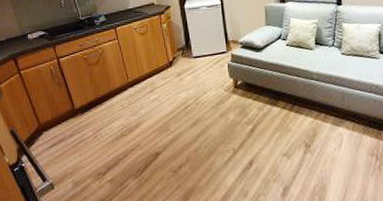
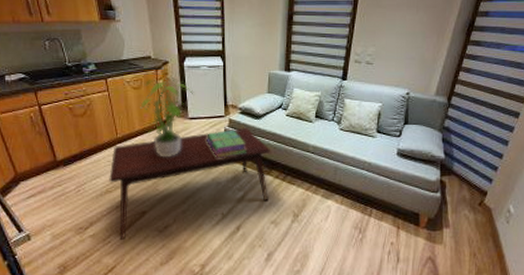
coffee table: none [123,60,278,183] -> present [109,127,270,240]
potted plant: none [147,19,196,97] -> present [140,76,194,158]
stack of books: none [211,64,253,95] -> present [207,129,248,159]

